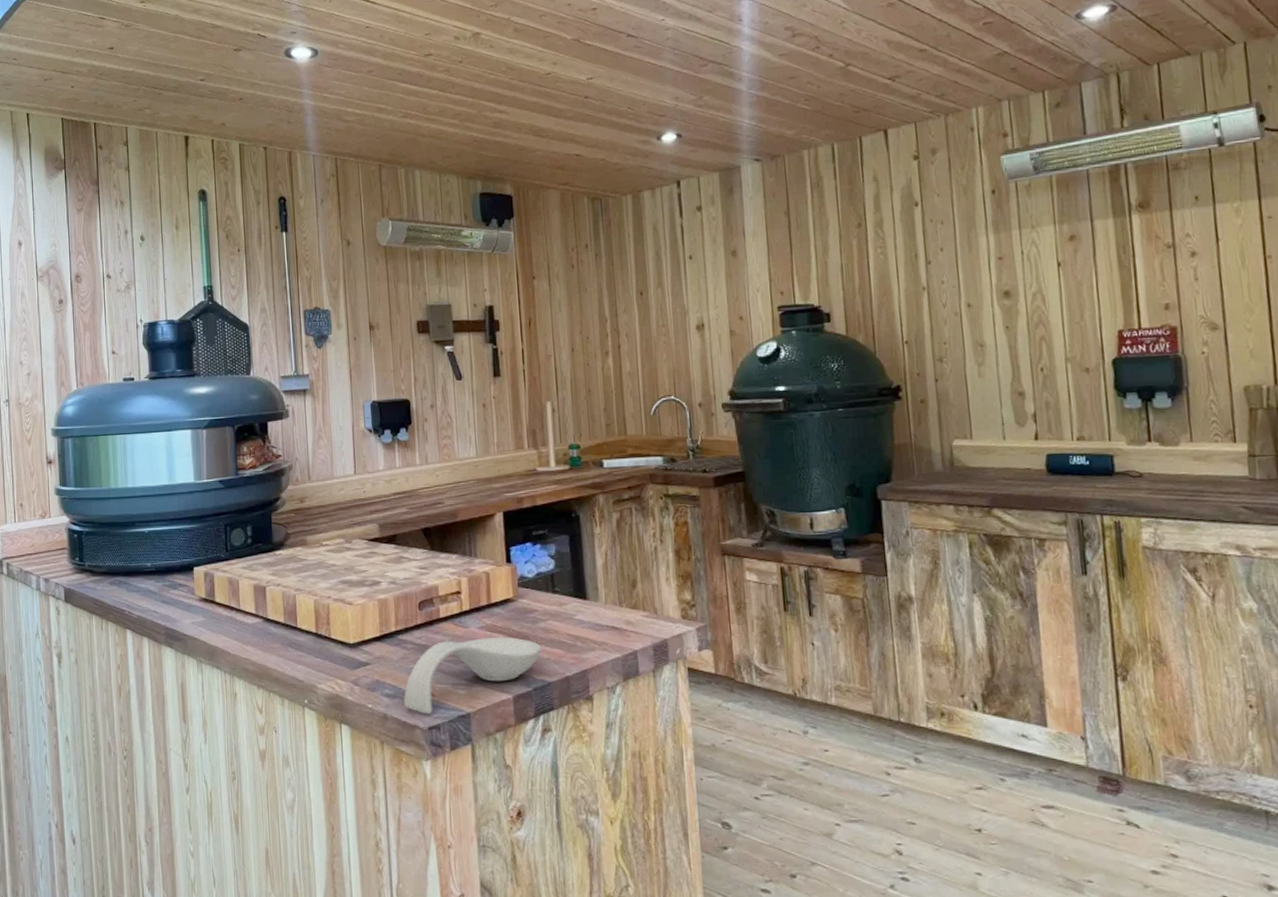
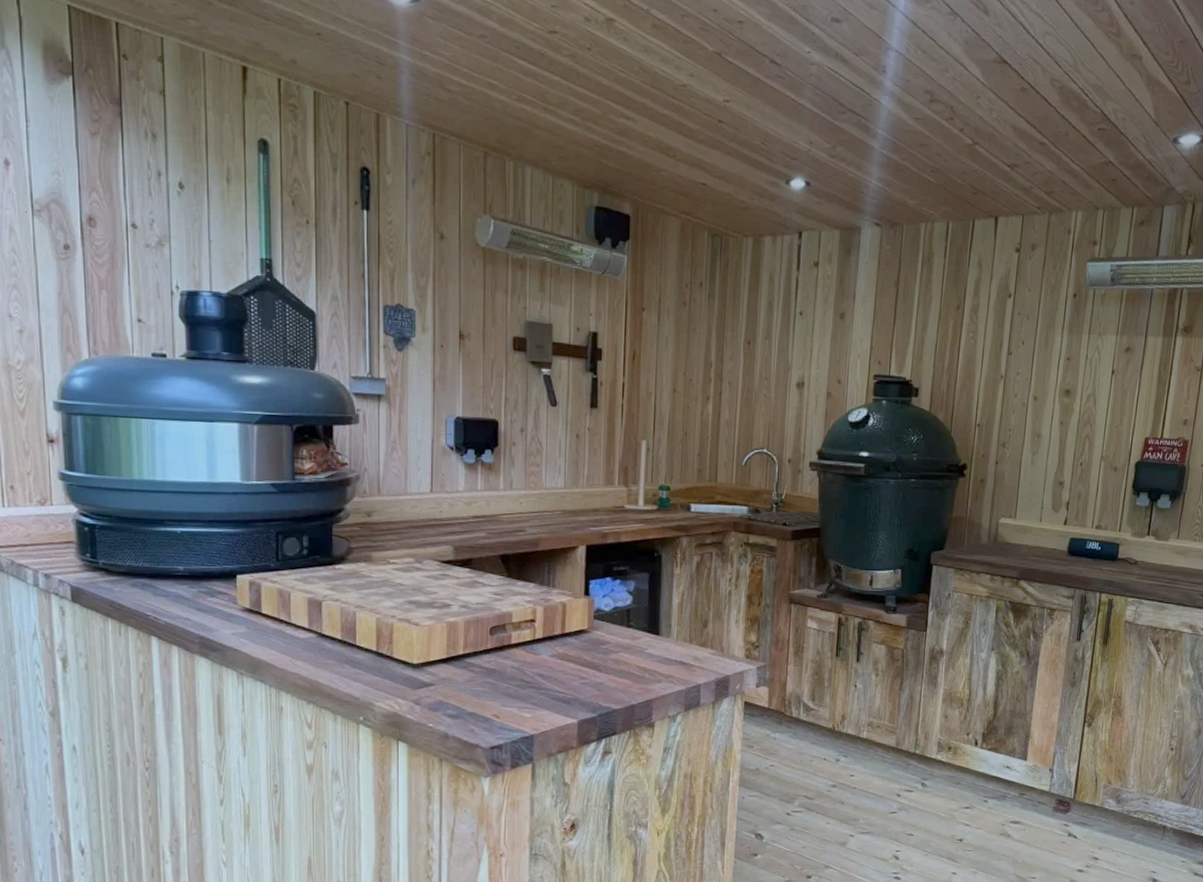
spoon rest: present [404,637,541,715] -> none [467,665,610,735]

